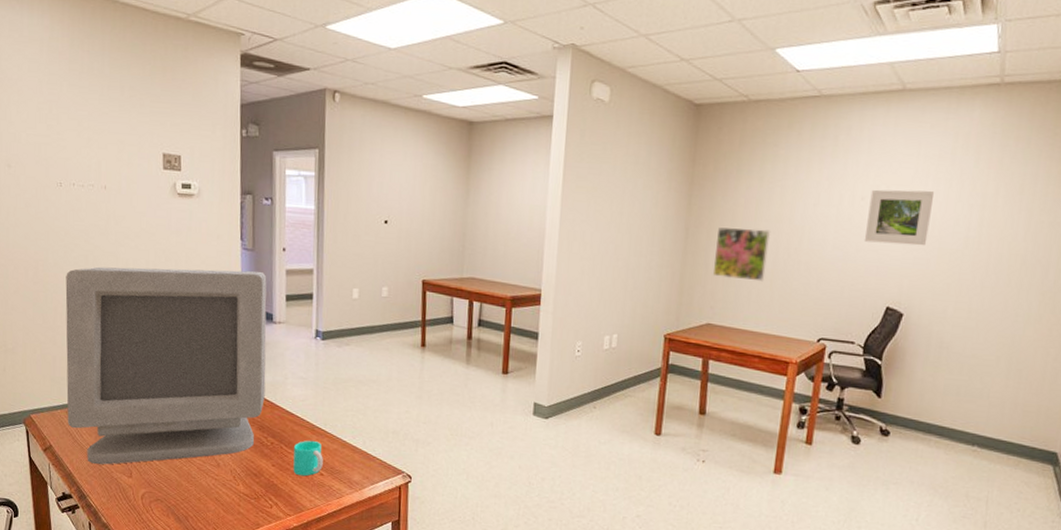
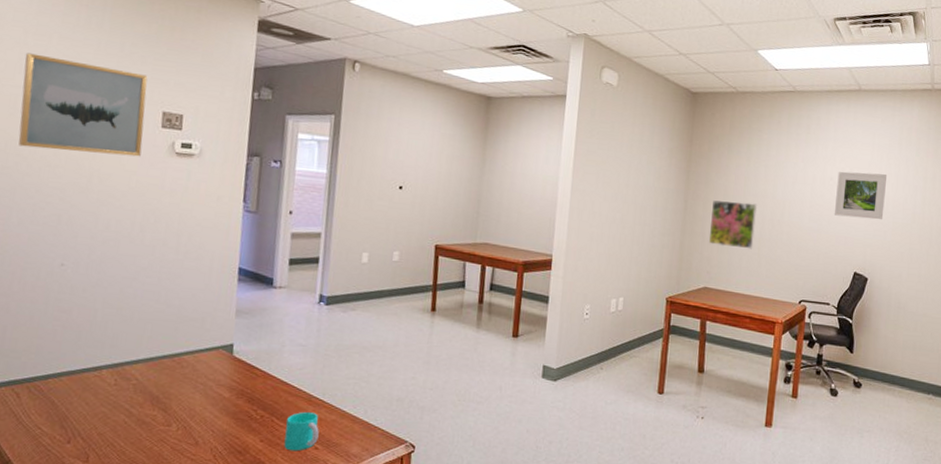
wall art: none [42,102,148,199] -> present [18,53,148,157]
computer monitor: present [65,266,267,465] -> none [12,227,270,450]

